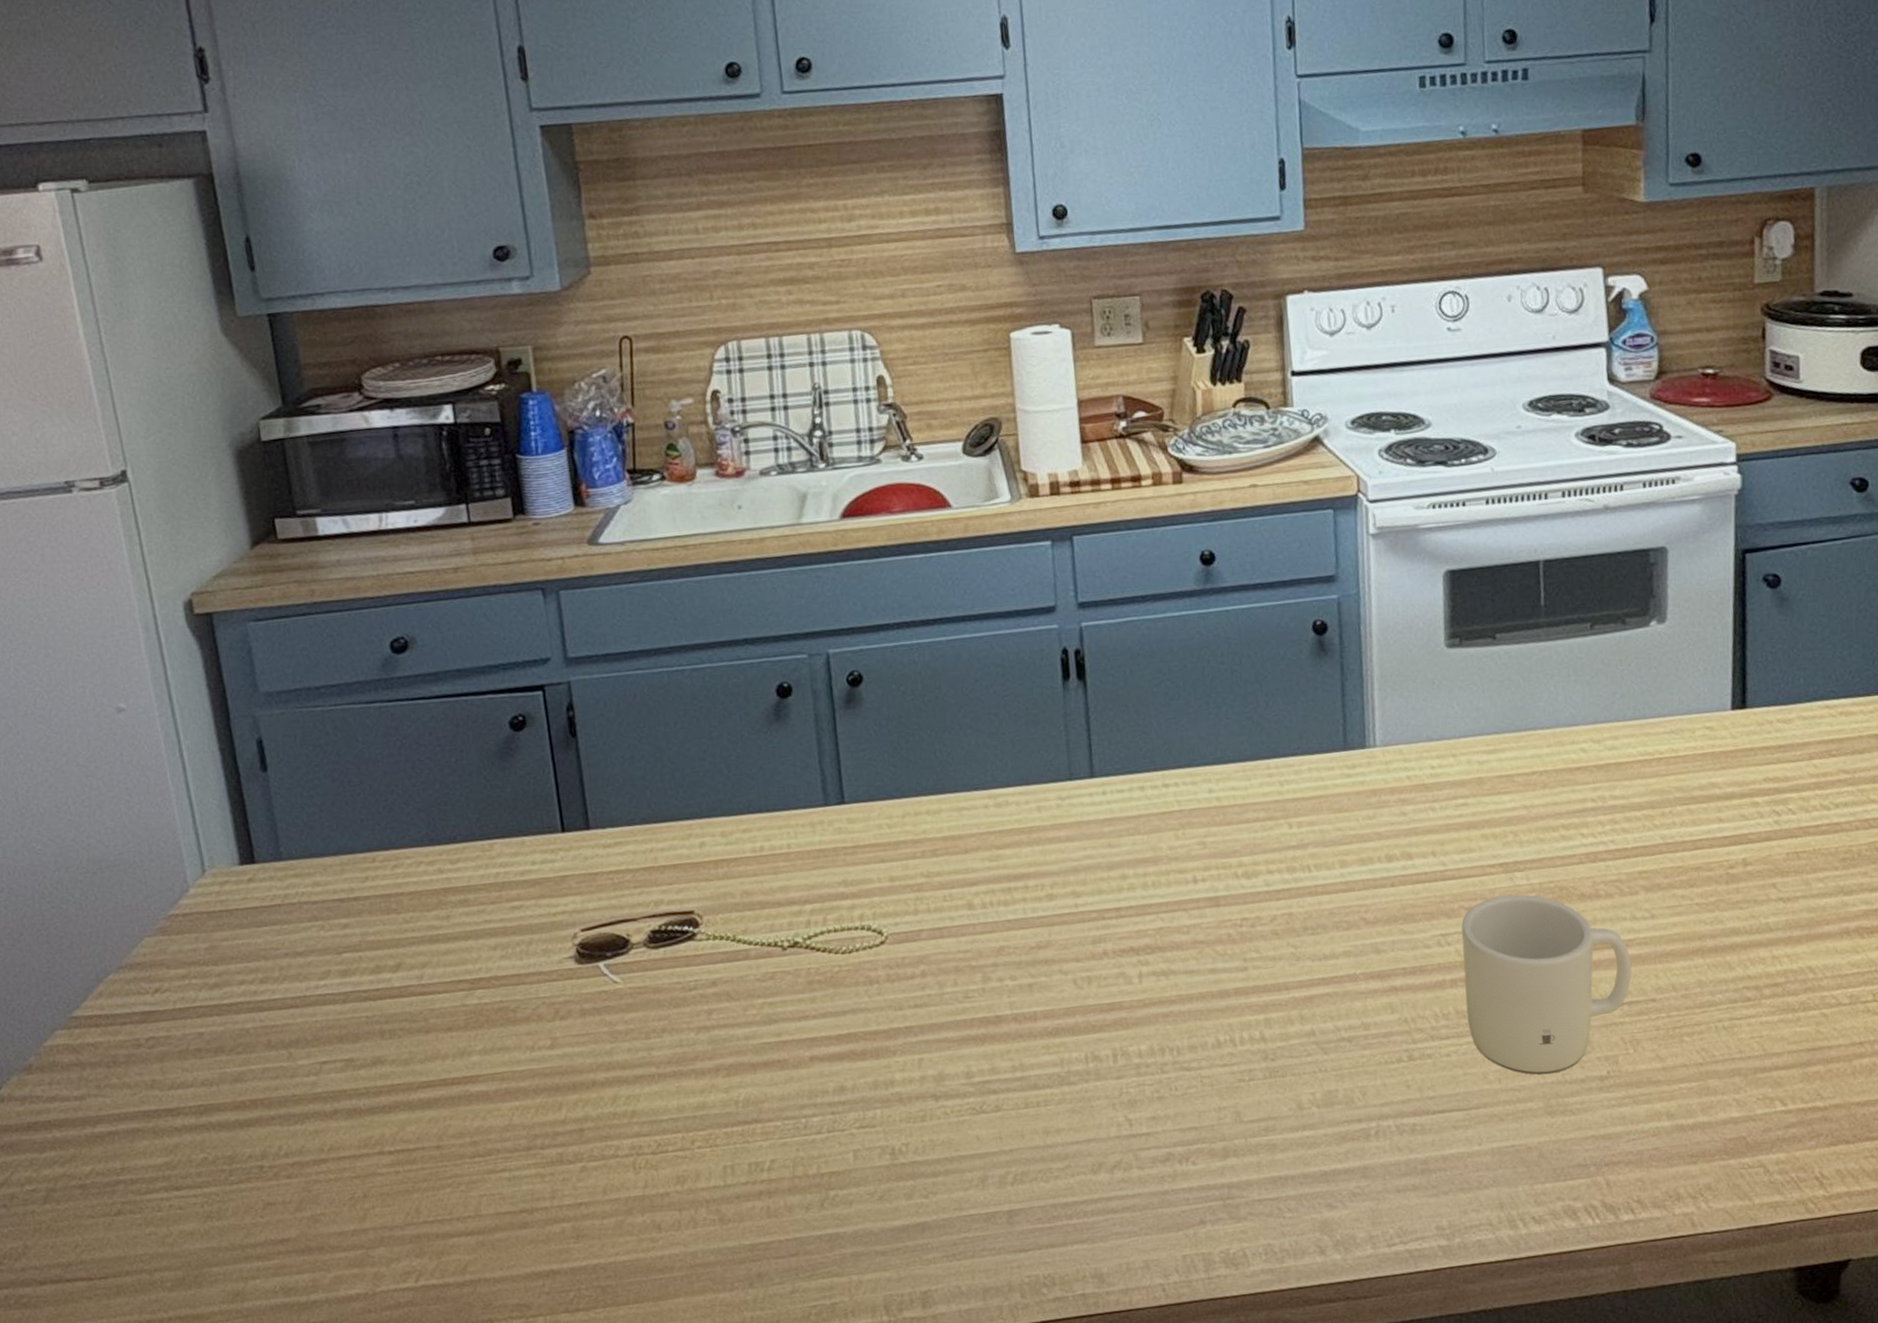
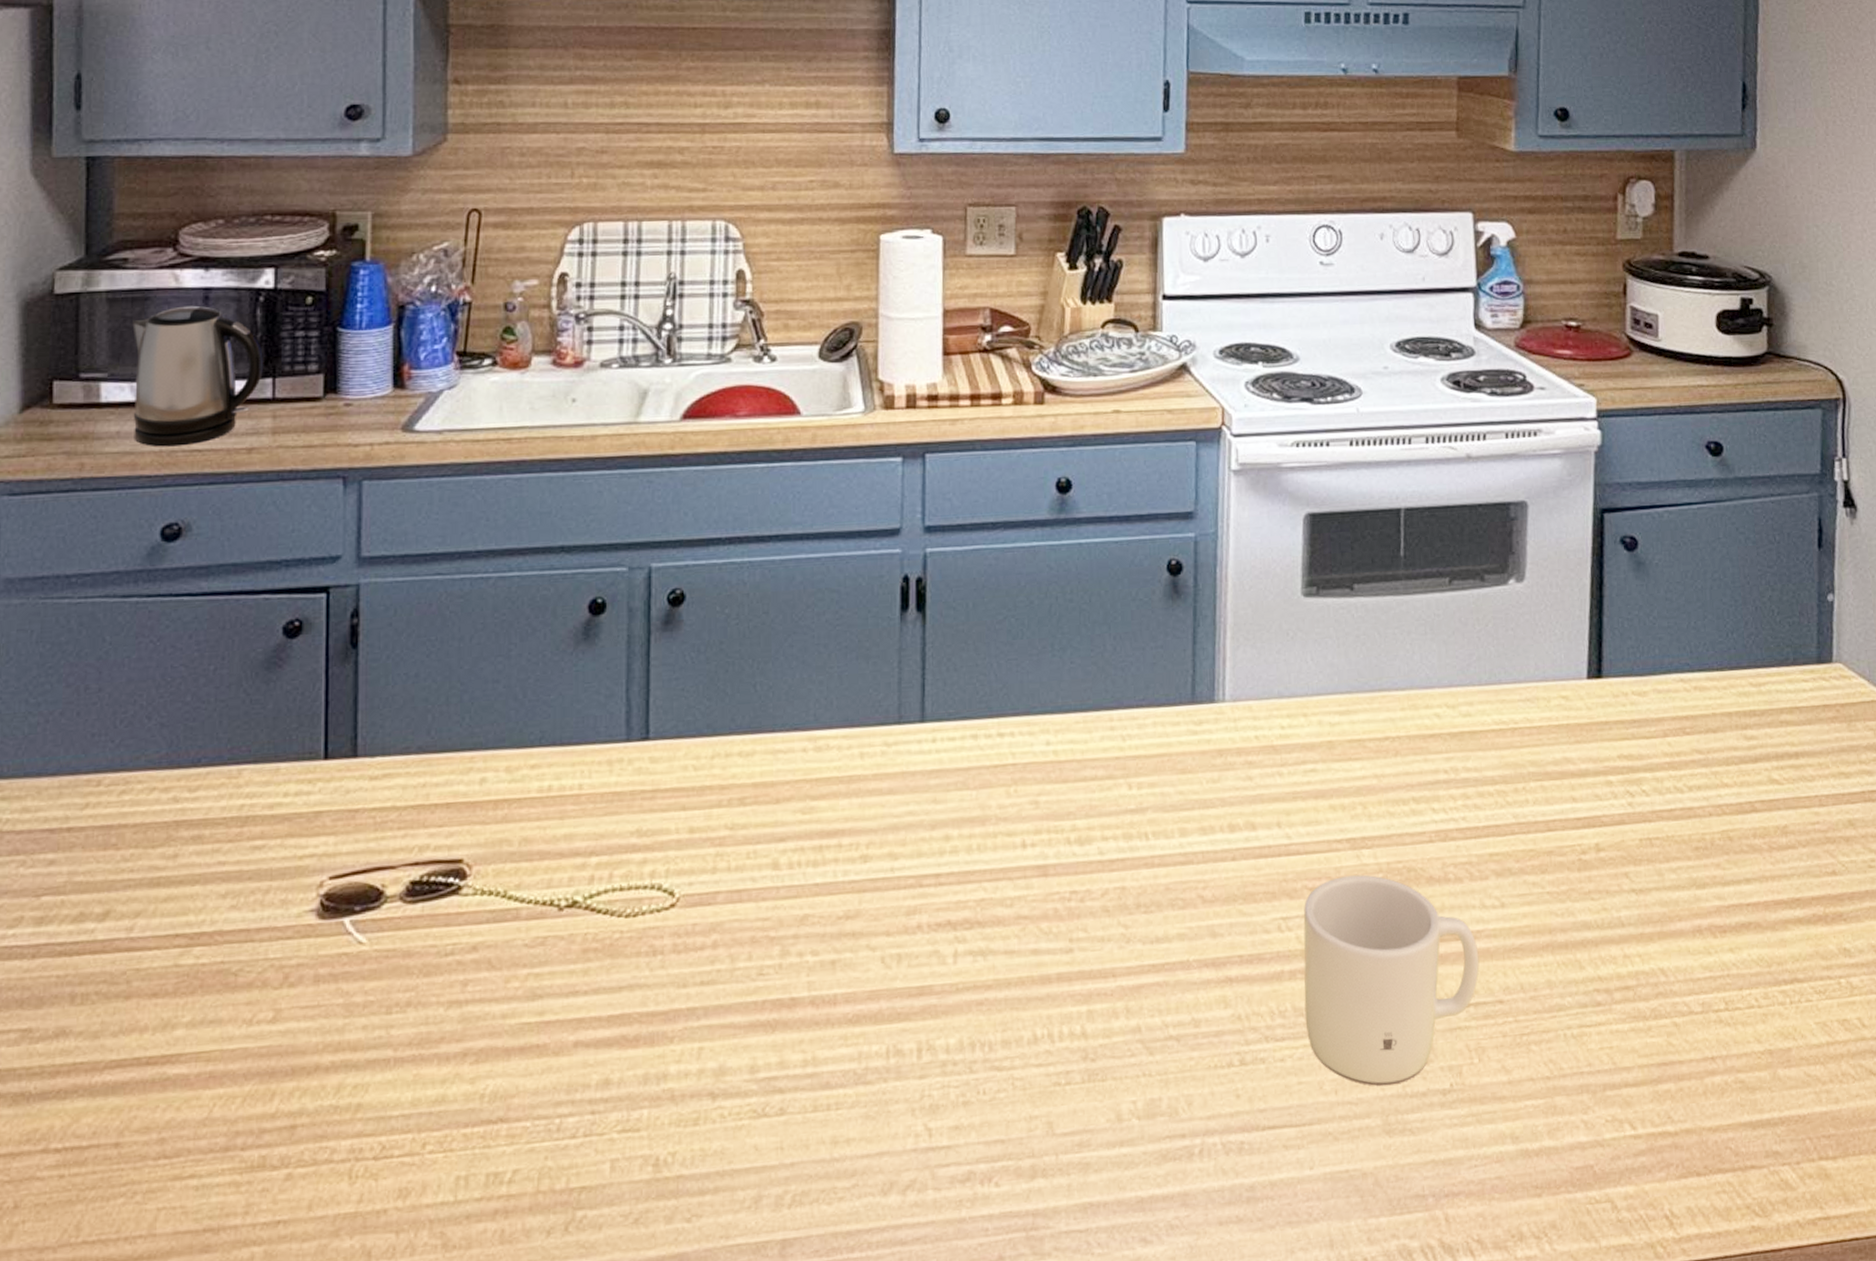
kettle: none [334,443,457,571] -> present [132,305,264,447]

